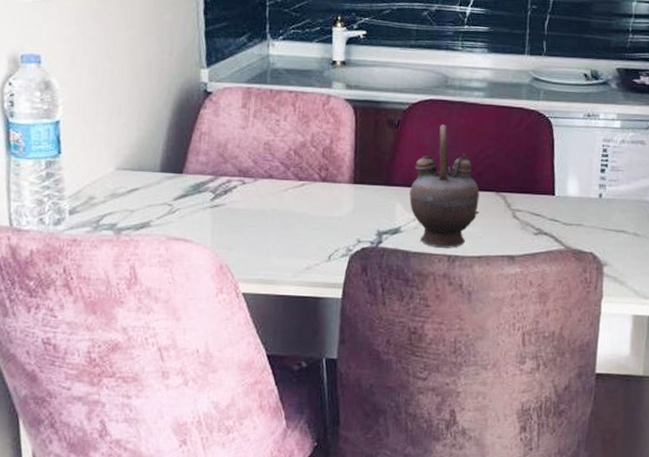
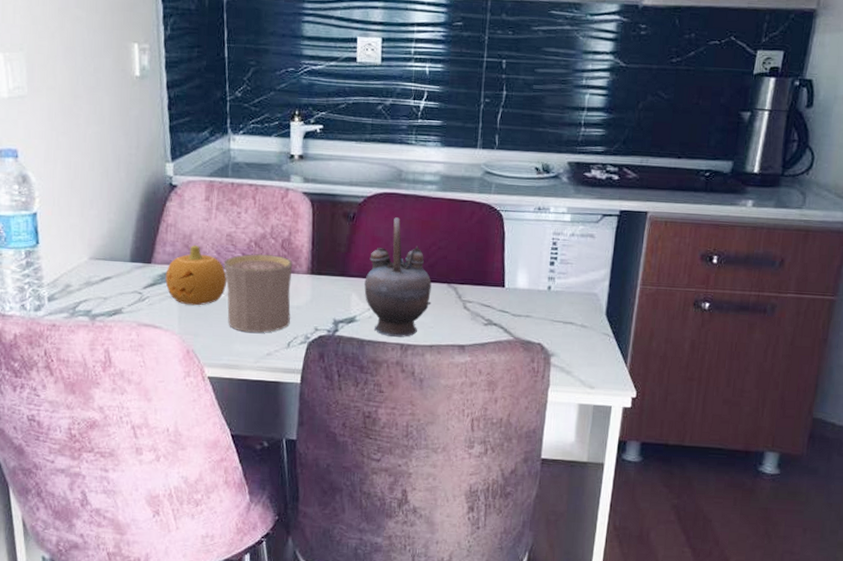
fruit: none [198,153,264,218] -> present [165,244,227,306]
cup: none [261,163,334,246] -> present [224,254,293,333]

